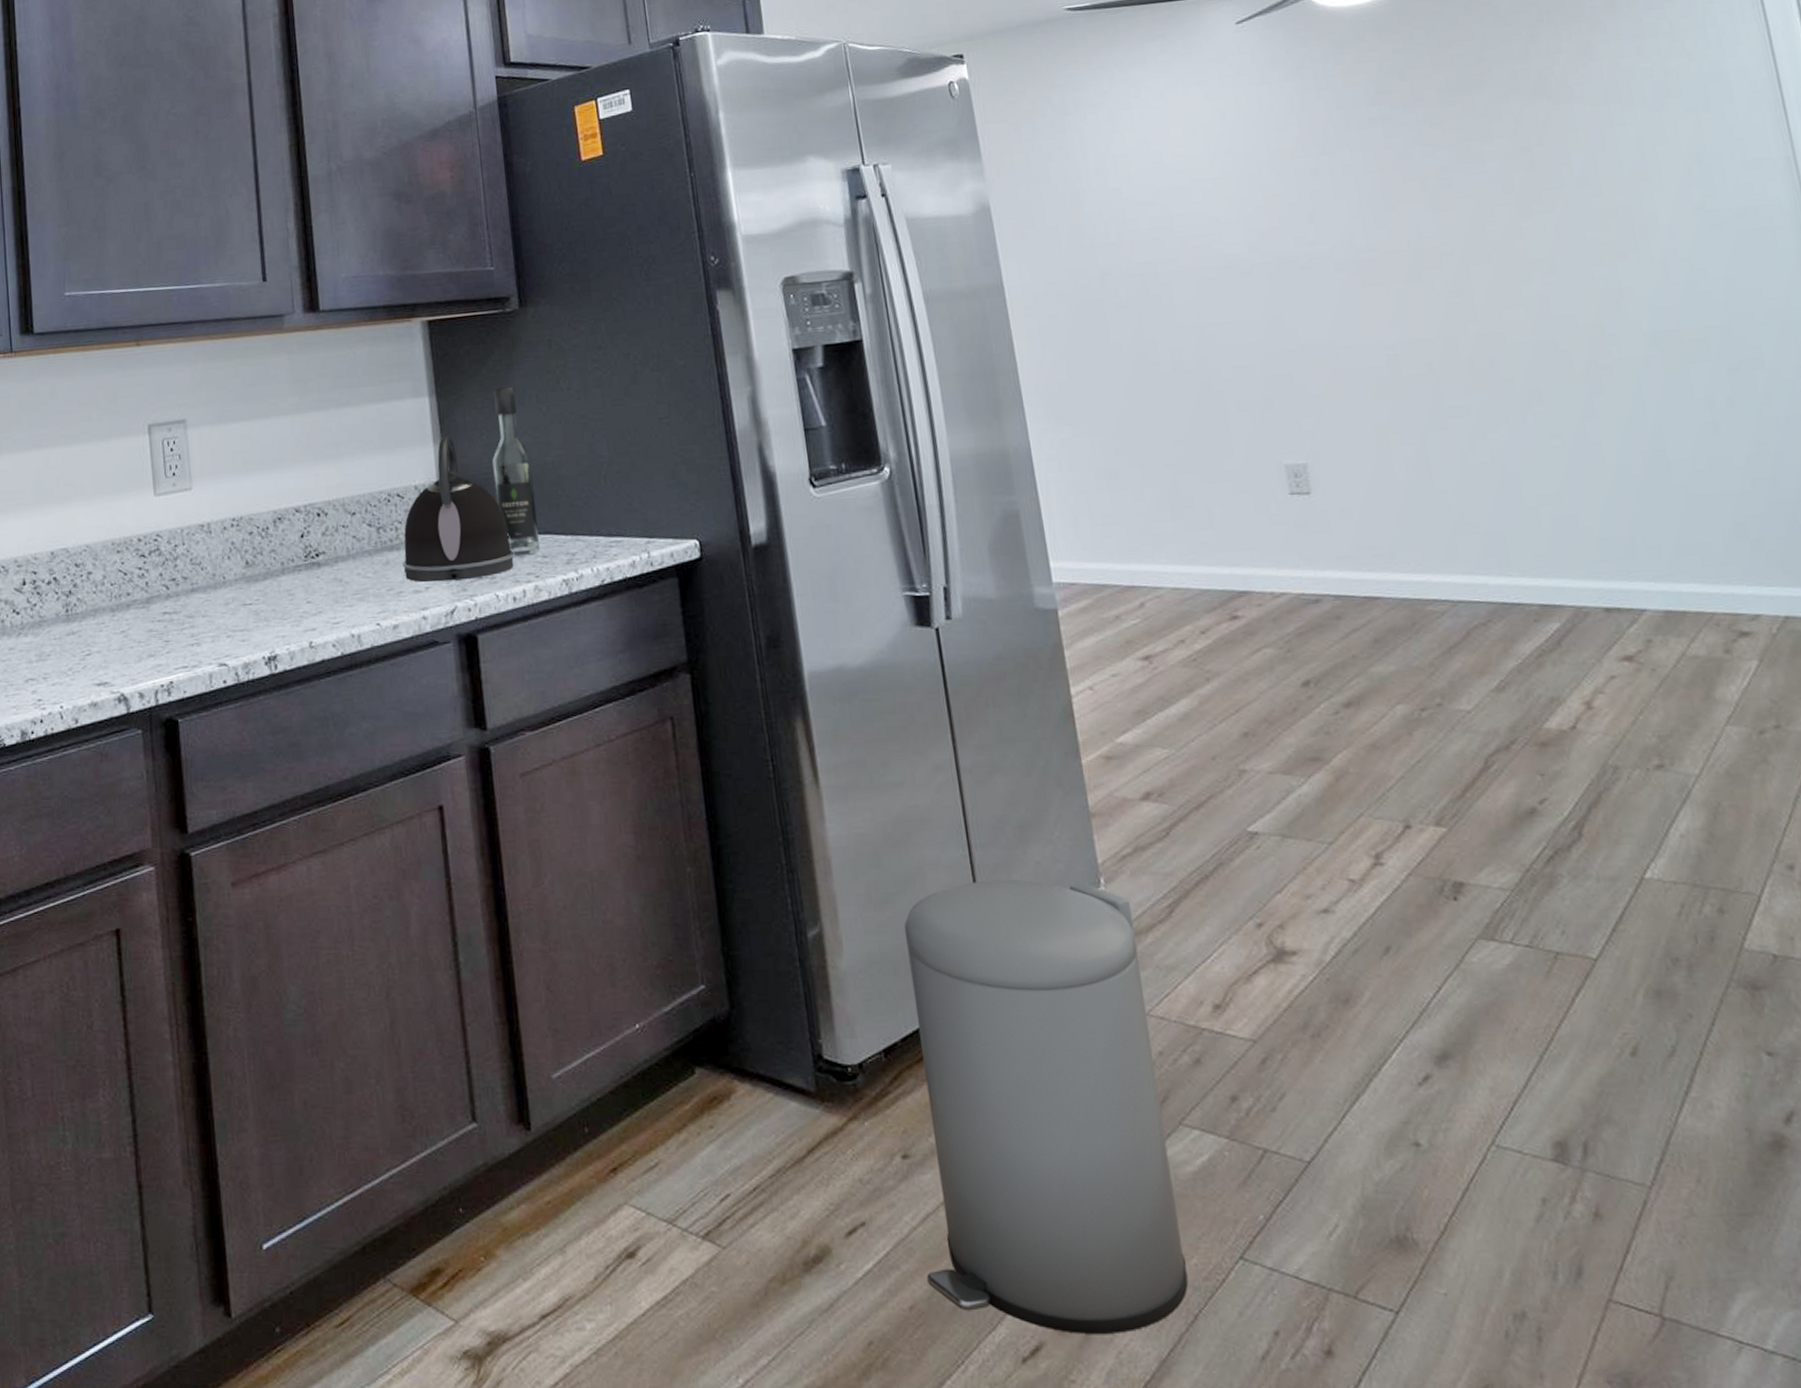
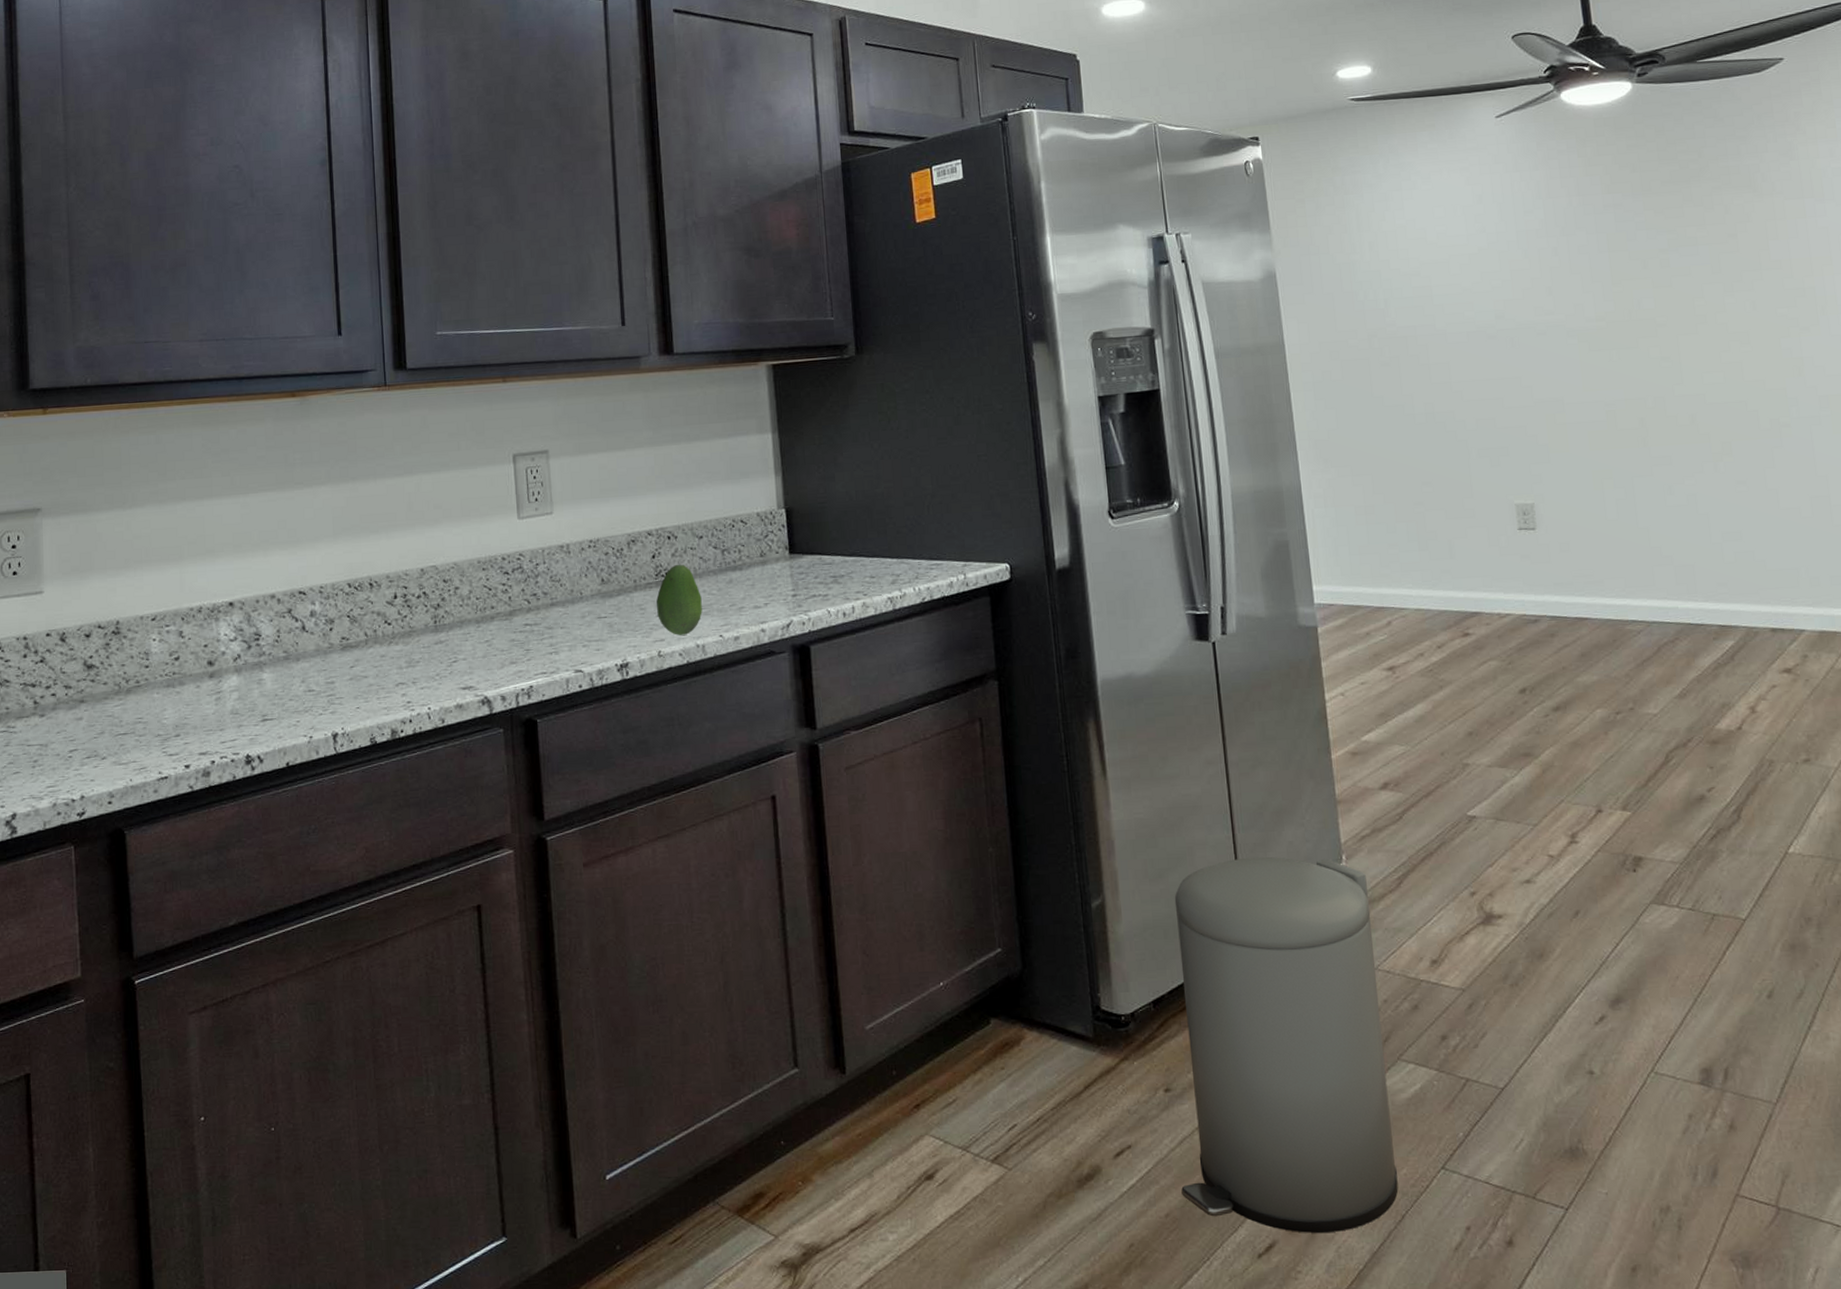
fruit: none [305,544,357,624] -> present [656,564,702,635]
kettle: present [403,435,515,583] -> none [744,468,846,599]
bottle: present [492,386,541,557] -> none [827,425,869,577]

